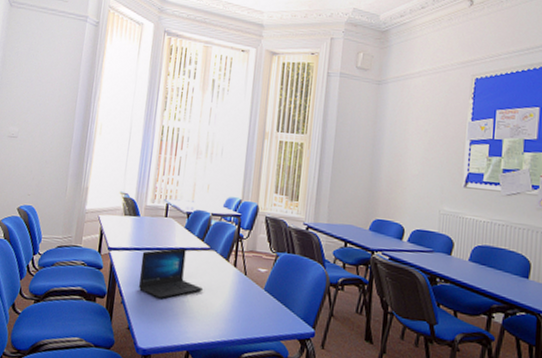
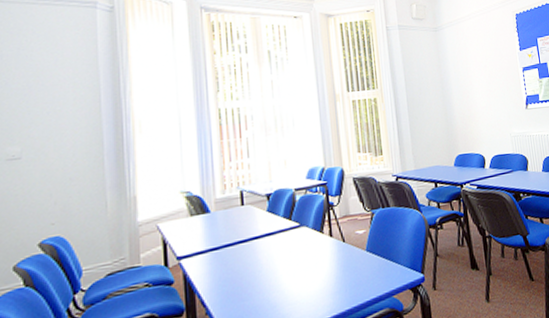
laptop: present [138,247,203,298] -> none [221,232,300,295]

